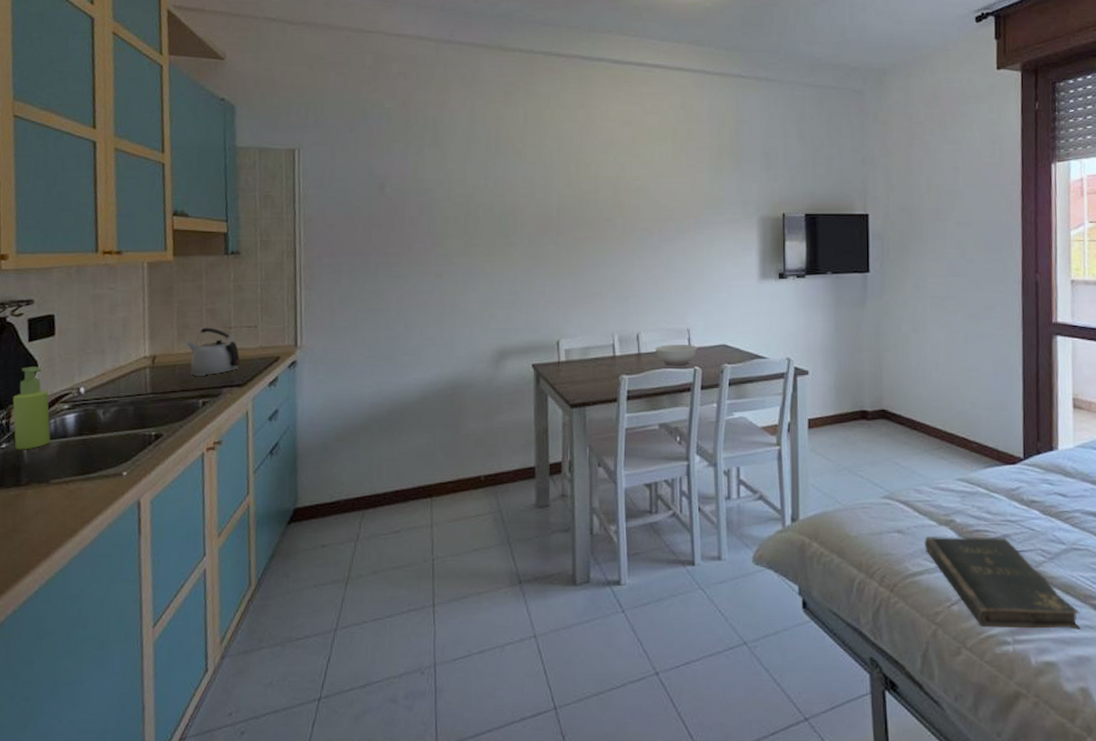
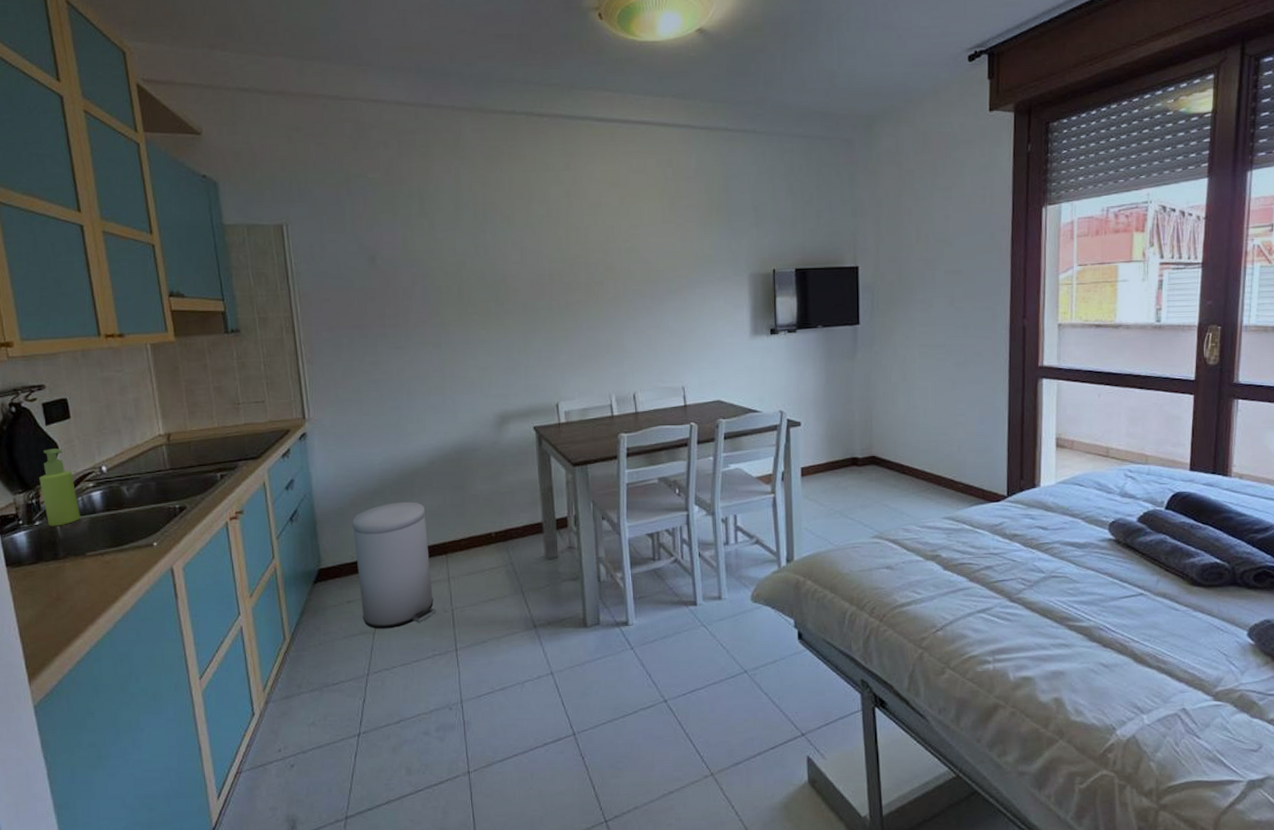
kettle: present [187,327,240,377] -> none [199,404,252,452]
pedal bin: none [335,439,415,578] -> present [352,502,436,629]
bowl: present [654,344,698,366] -> none [651,402,693,423]
bible: present [924,535,1081,629] -> none [912,569,1056,649]

